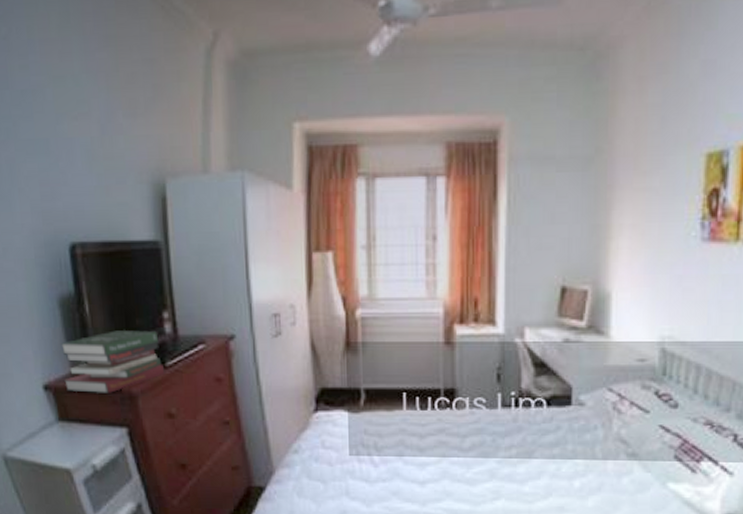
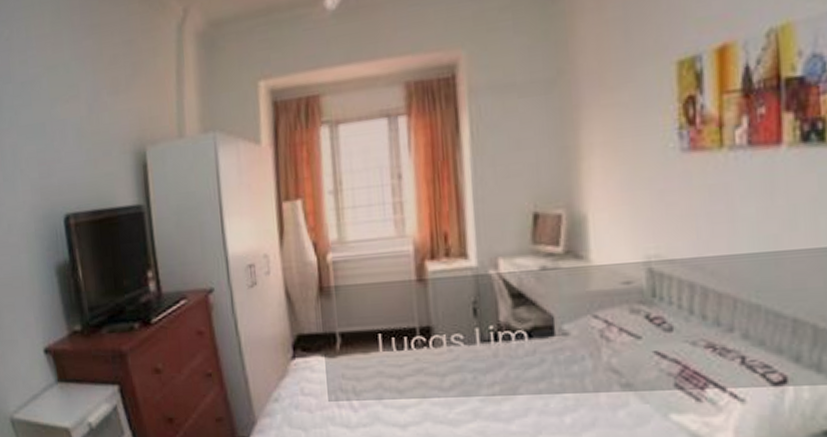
books: present [60,330,165,393] -> none [58,290,151,354]

